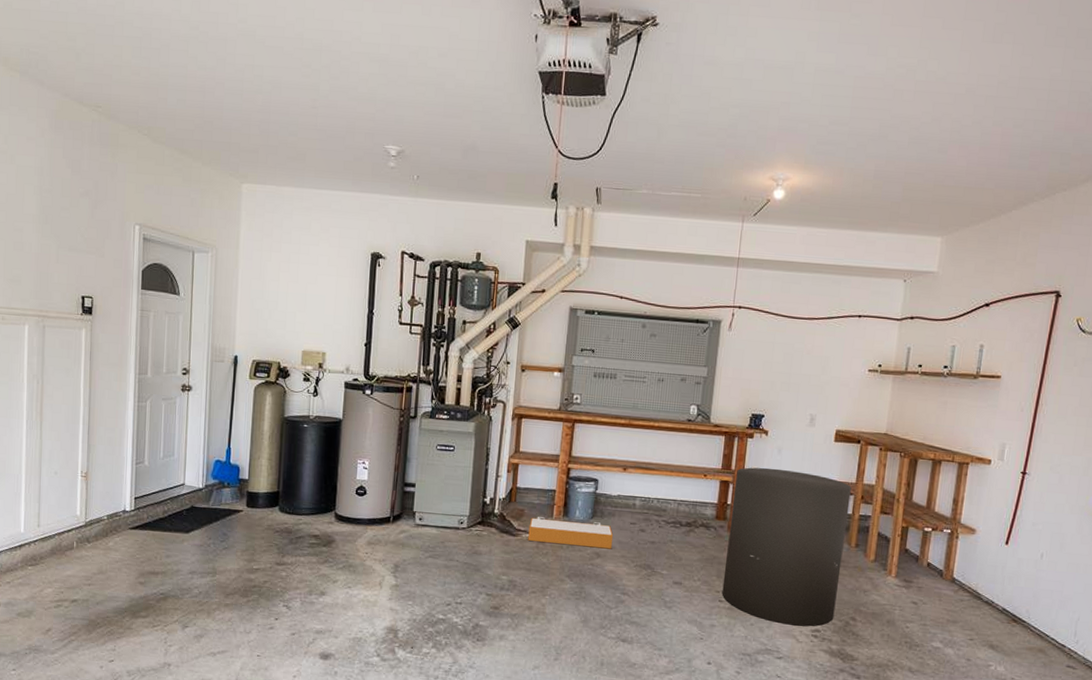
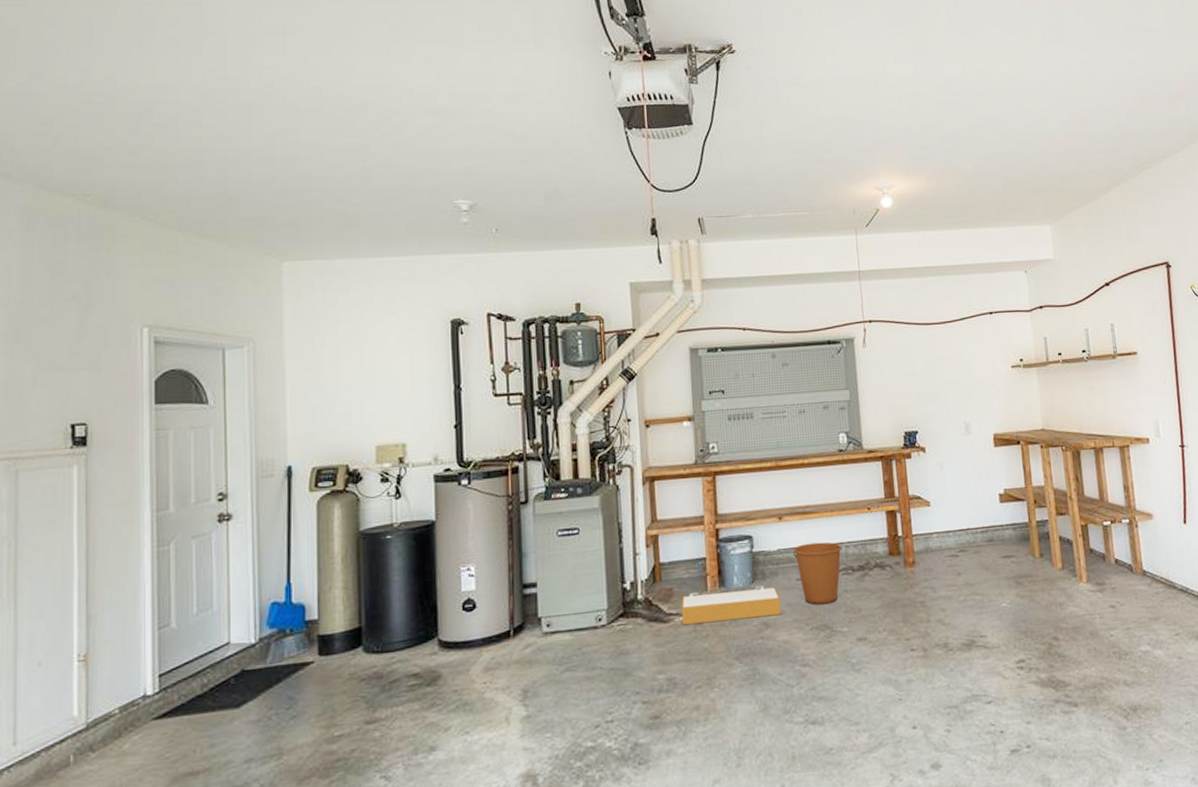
bucket: none [630,494,675,549] -> present [792,542,843,605]
trash can: present [722,467,852,627] -> none [901,485,1036,662]

